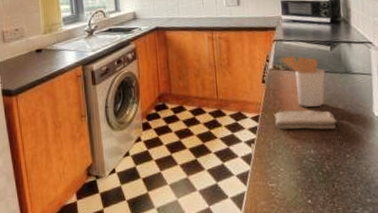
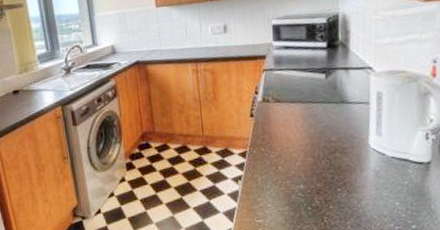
washcloth: present [274,110,337,130] -> none [263,144,330,165]
utensil holder: present [281,56,326,107] -> none [271,86,319,141]

